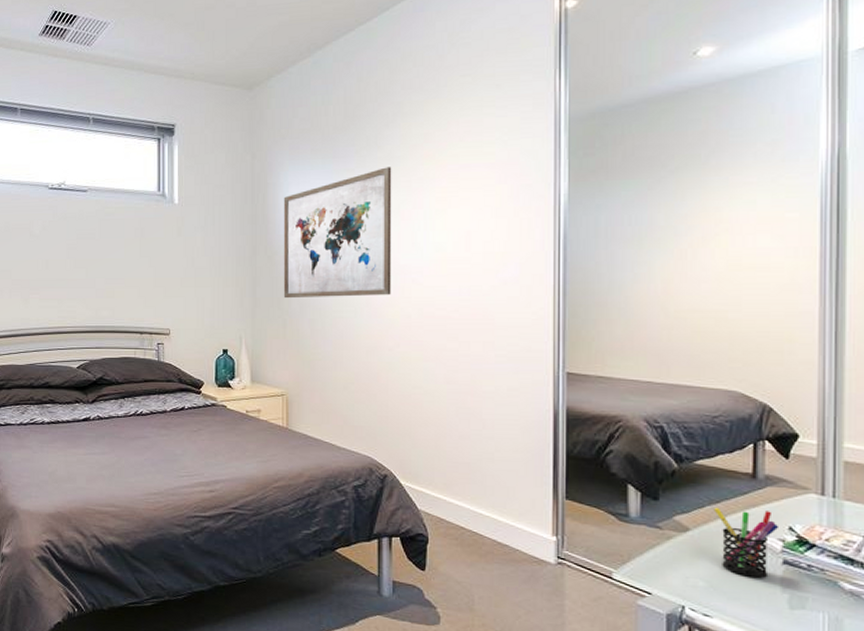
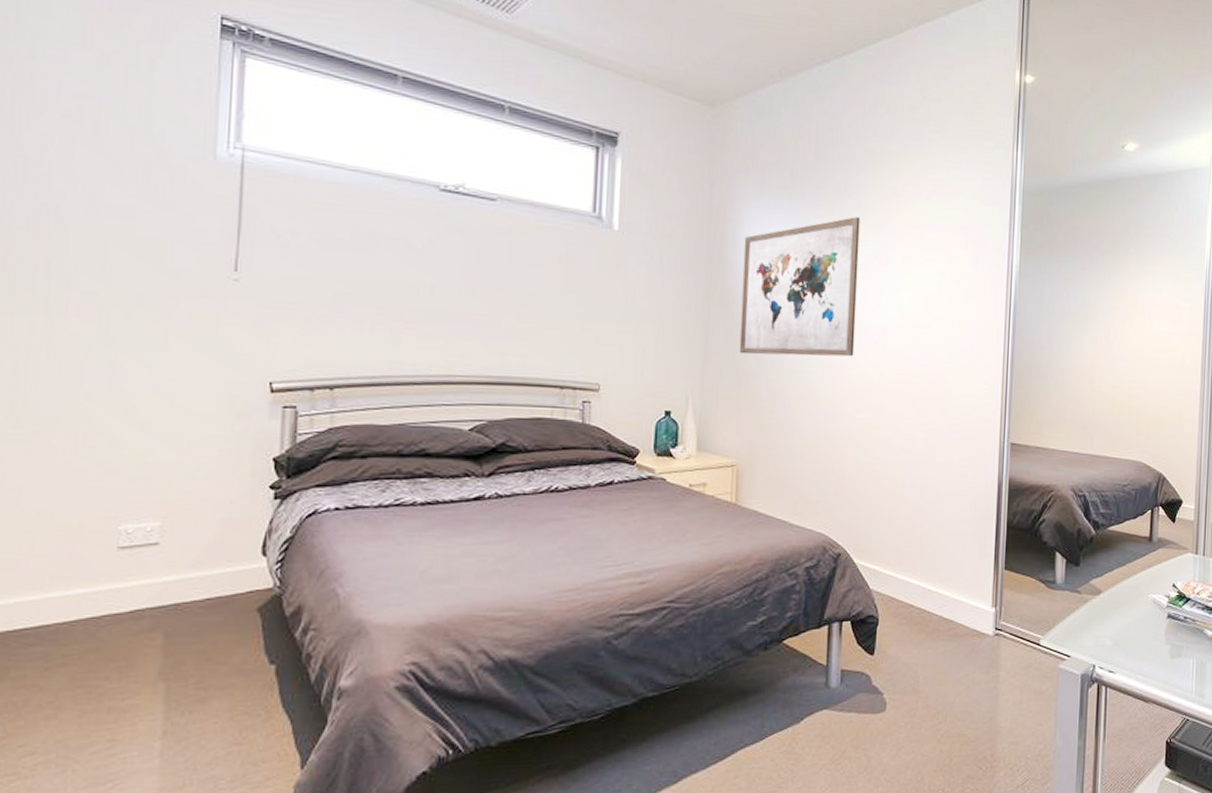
pen holder: present [714,507,780,578] -> none [1120,569,1166,632]

